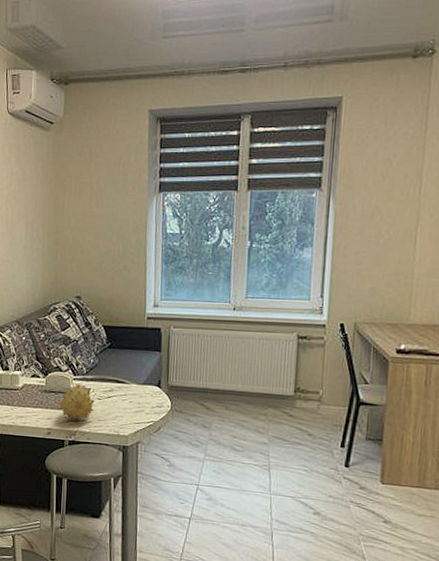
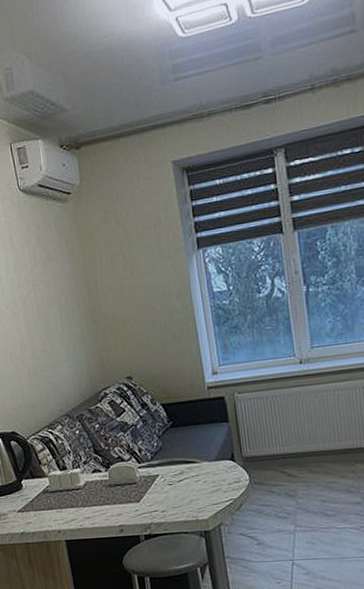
fruit: present [58,384,95,421] -> none [127,472,166,512]

